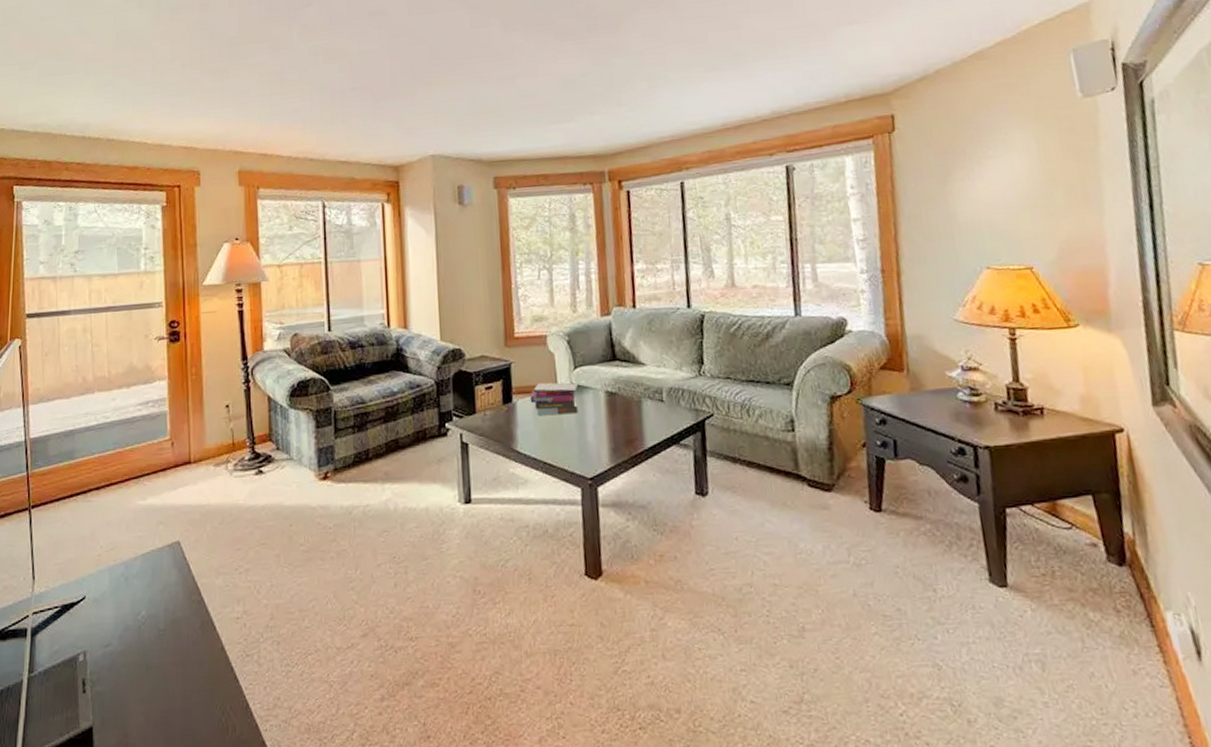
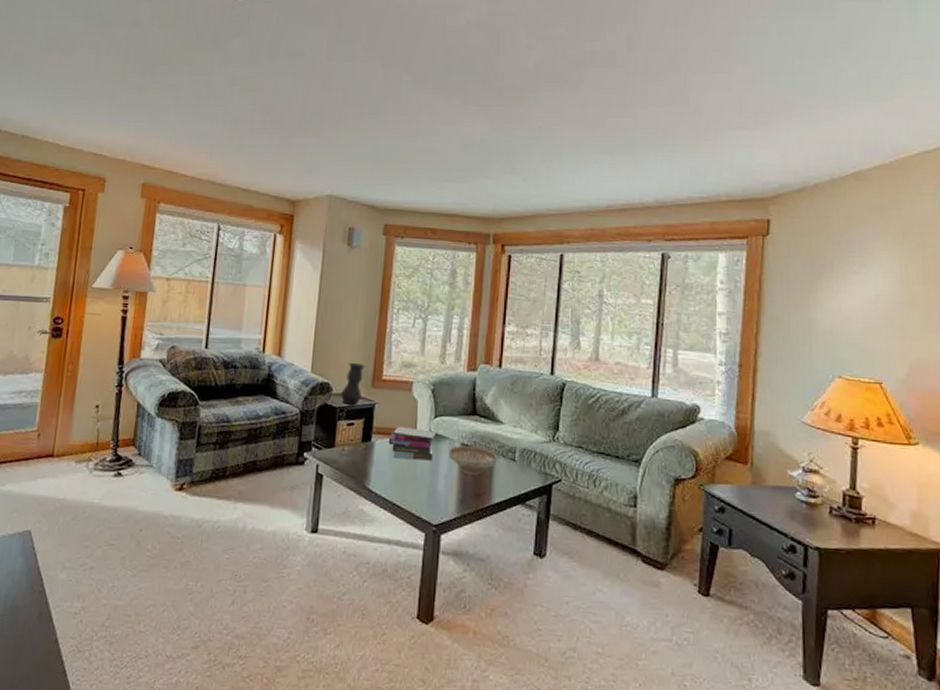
vase: none [475,323,496,369] -> present [341,362,366,406]
decorative bowl: none [593,392,645,423] -> present [448,445,497,476]

